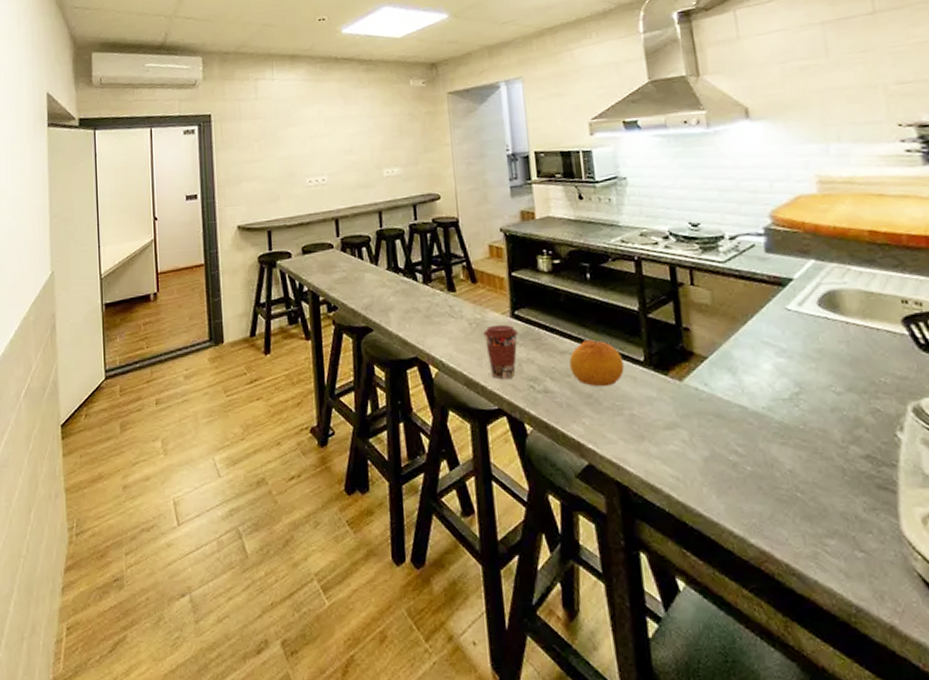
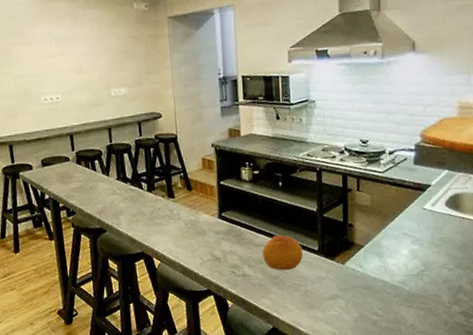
coffee cup: present [483,324,519,379] -> none [196,224,225,267]

